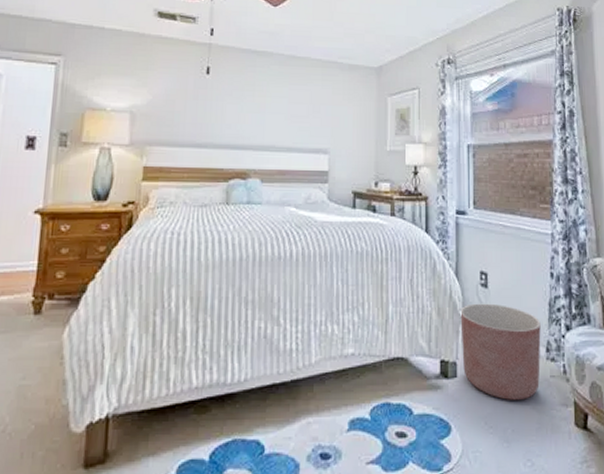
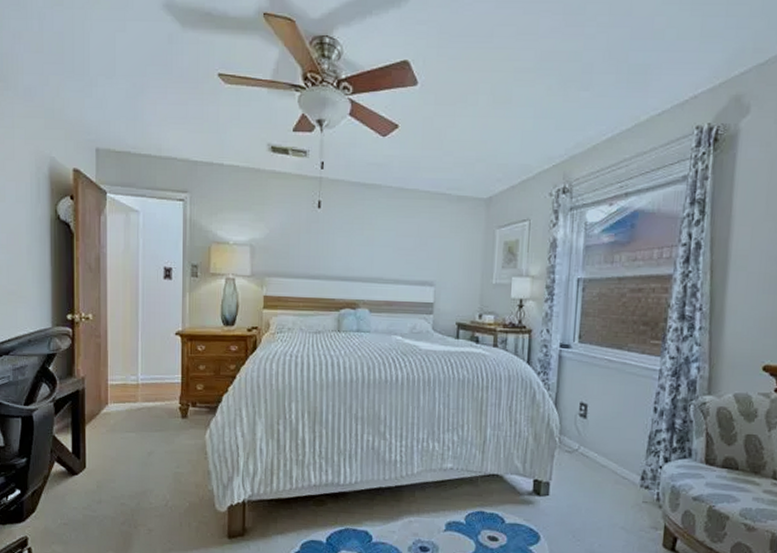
planter: present [460,303,541,400] -> none [555,431,638,520]

